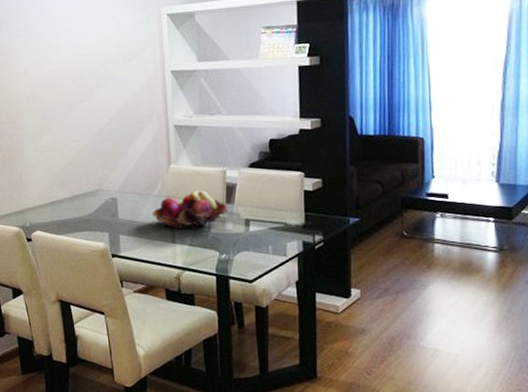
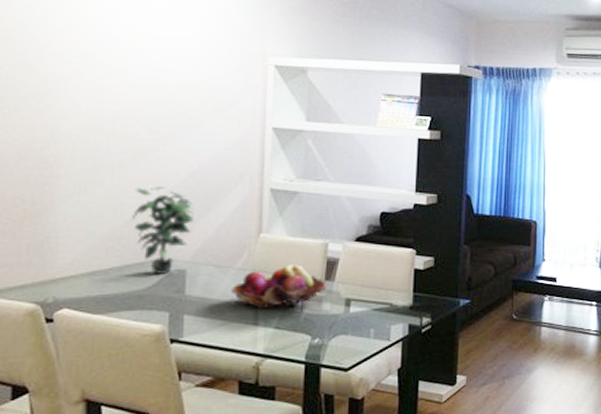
potted plant: none [73,130,119,202] -> present [132,186,195,274]

